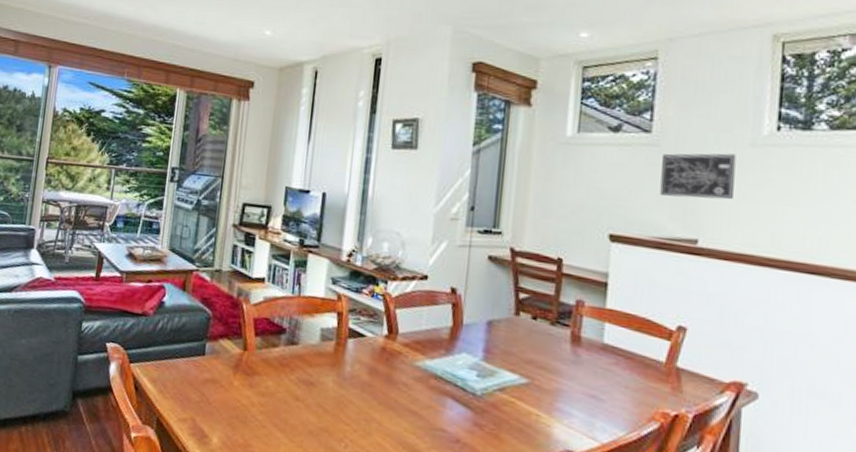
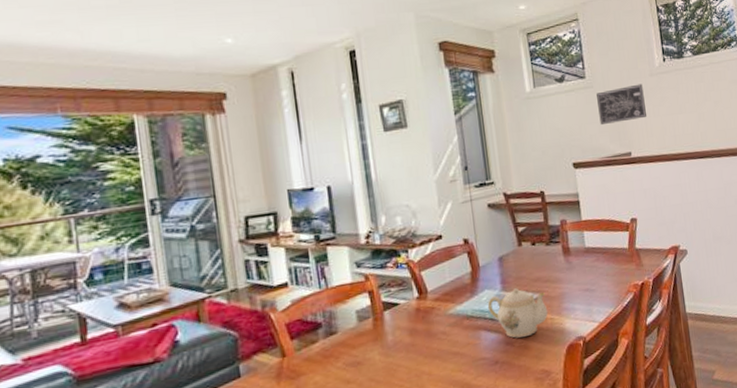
teapot: none [461,363,536,426] -> present [487,288,548,338]

